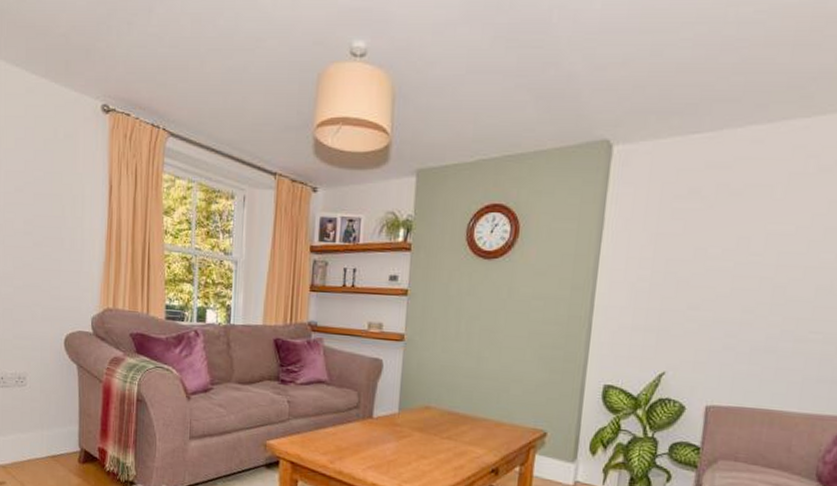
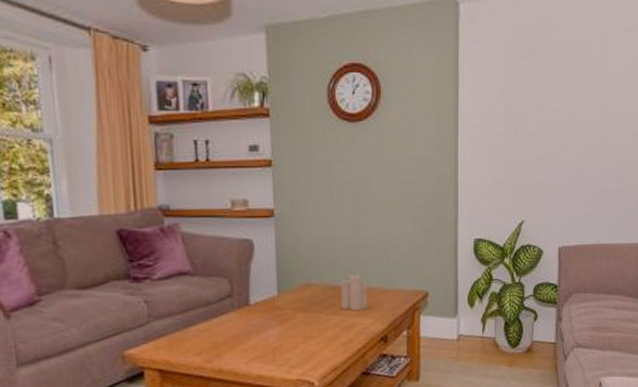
candle: none [456,402,483,440] -> present [341,273,368,312]

